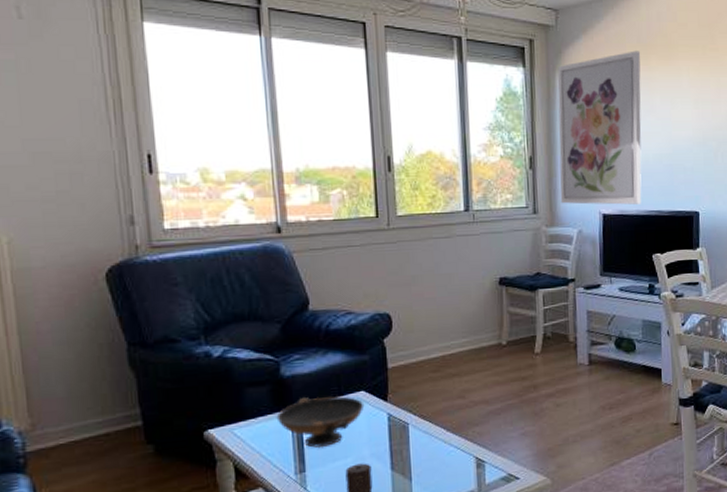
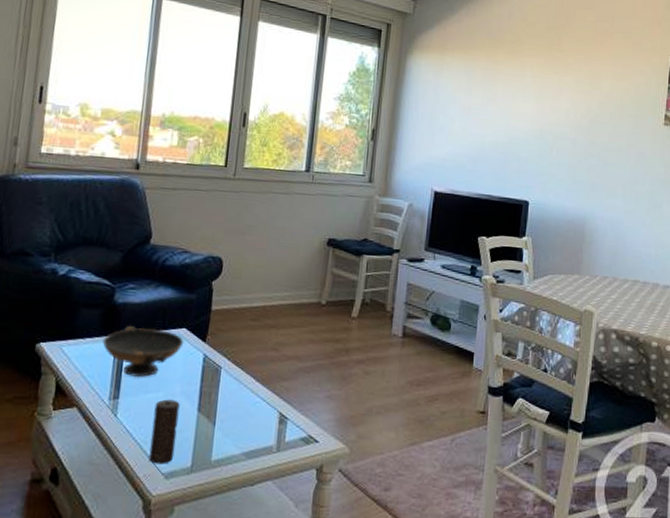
wall art: present [558,50,642,205] -> none [396,43,489,187]

